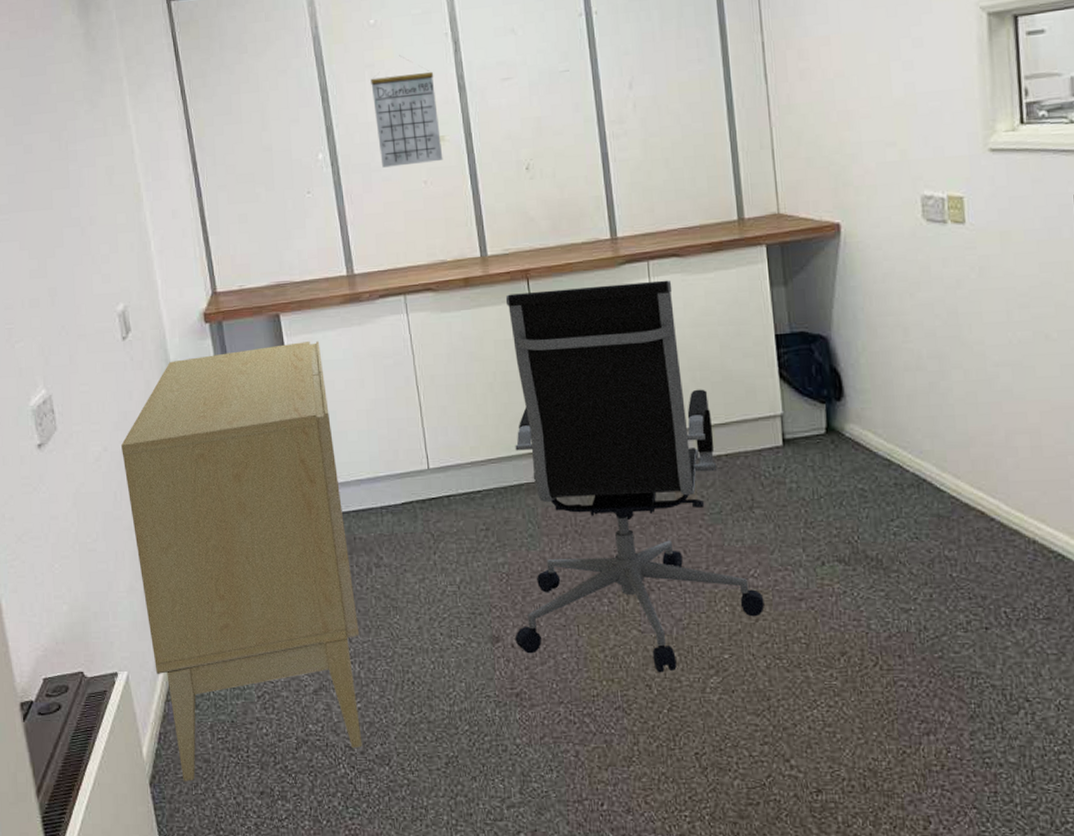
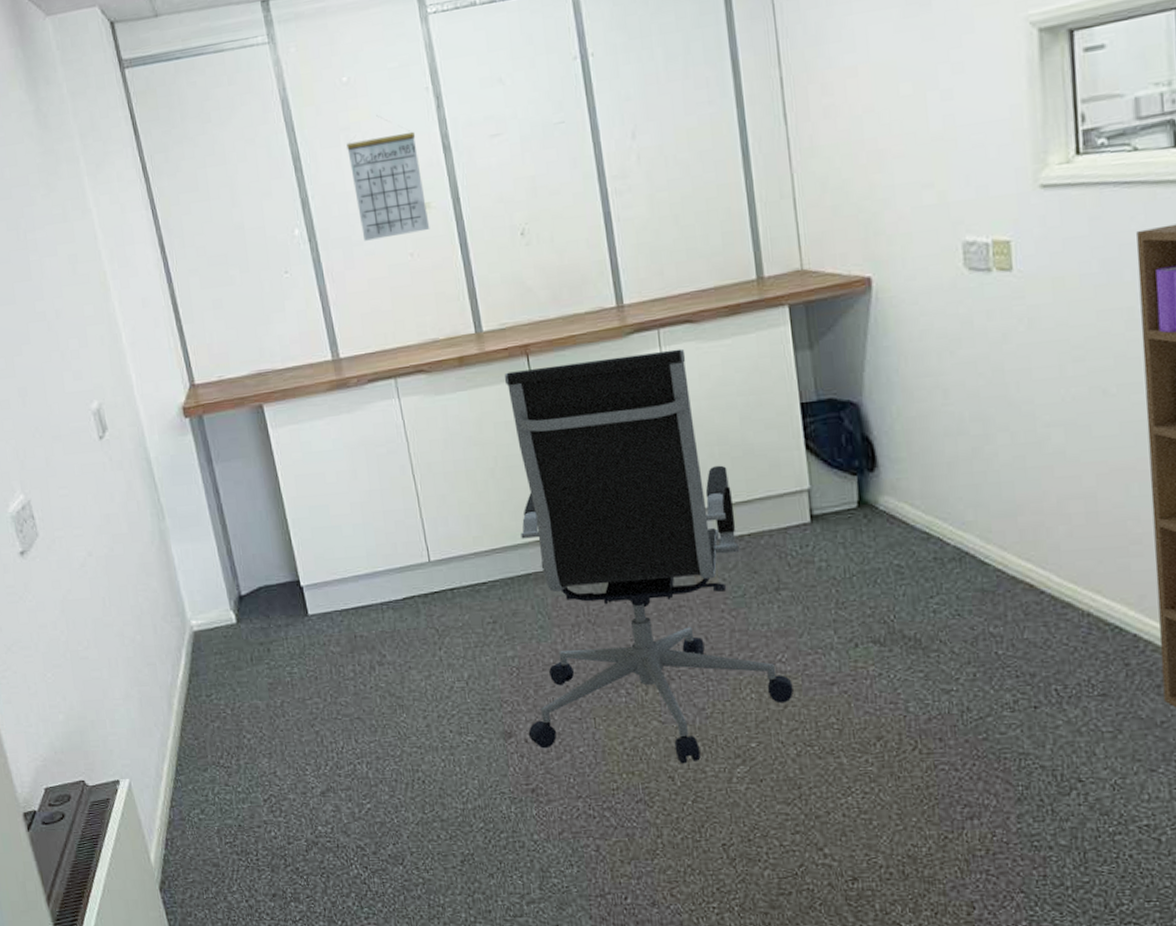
sideboard: present [121,341,363,781] -> none [106,432,375,886]

